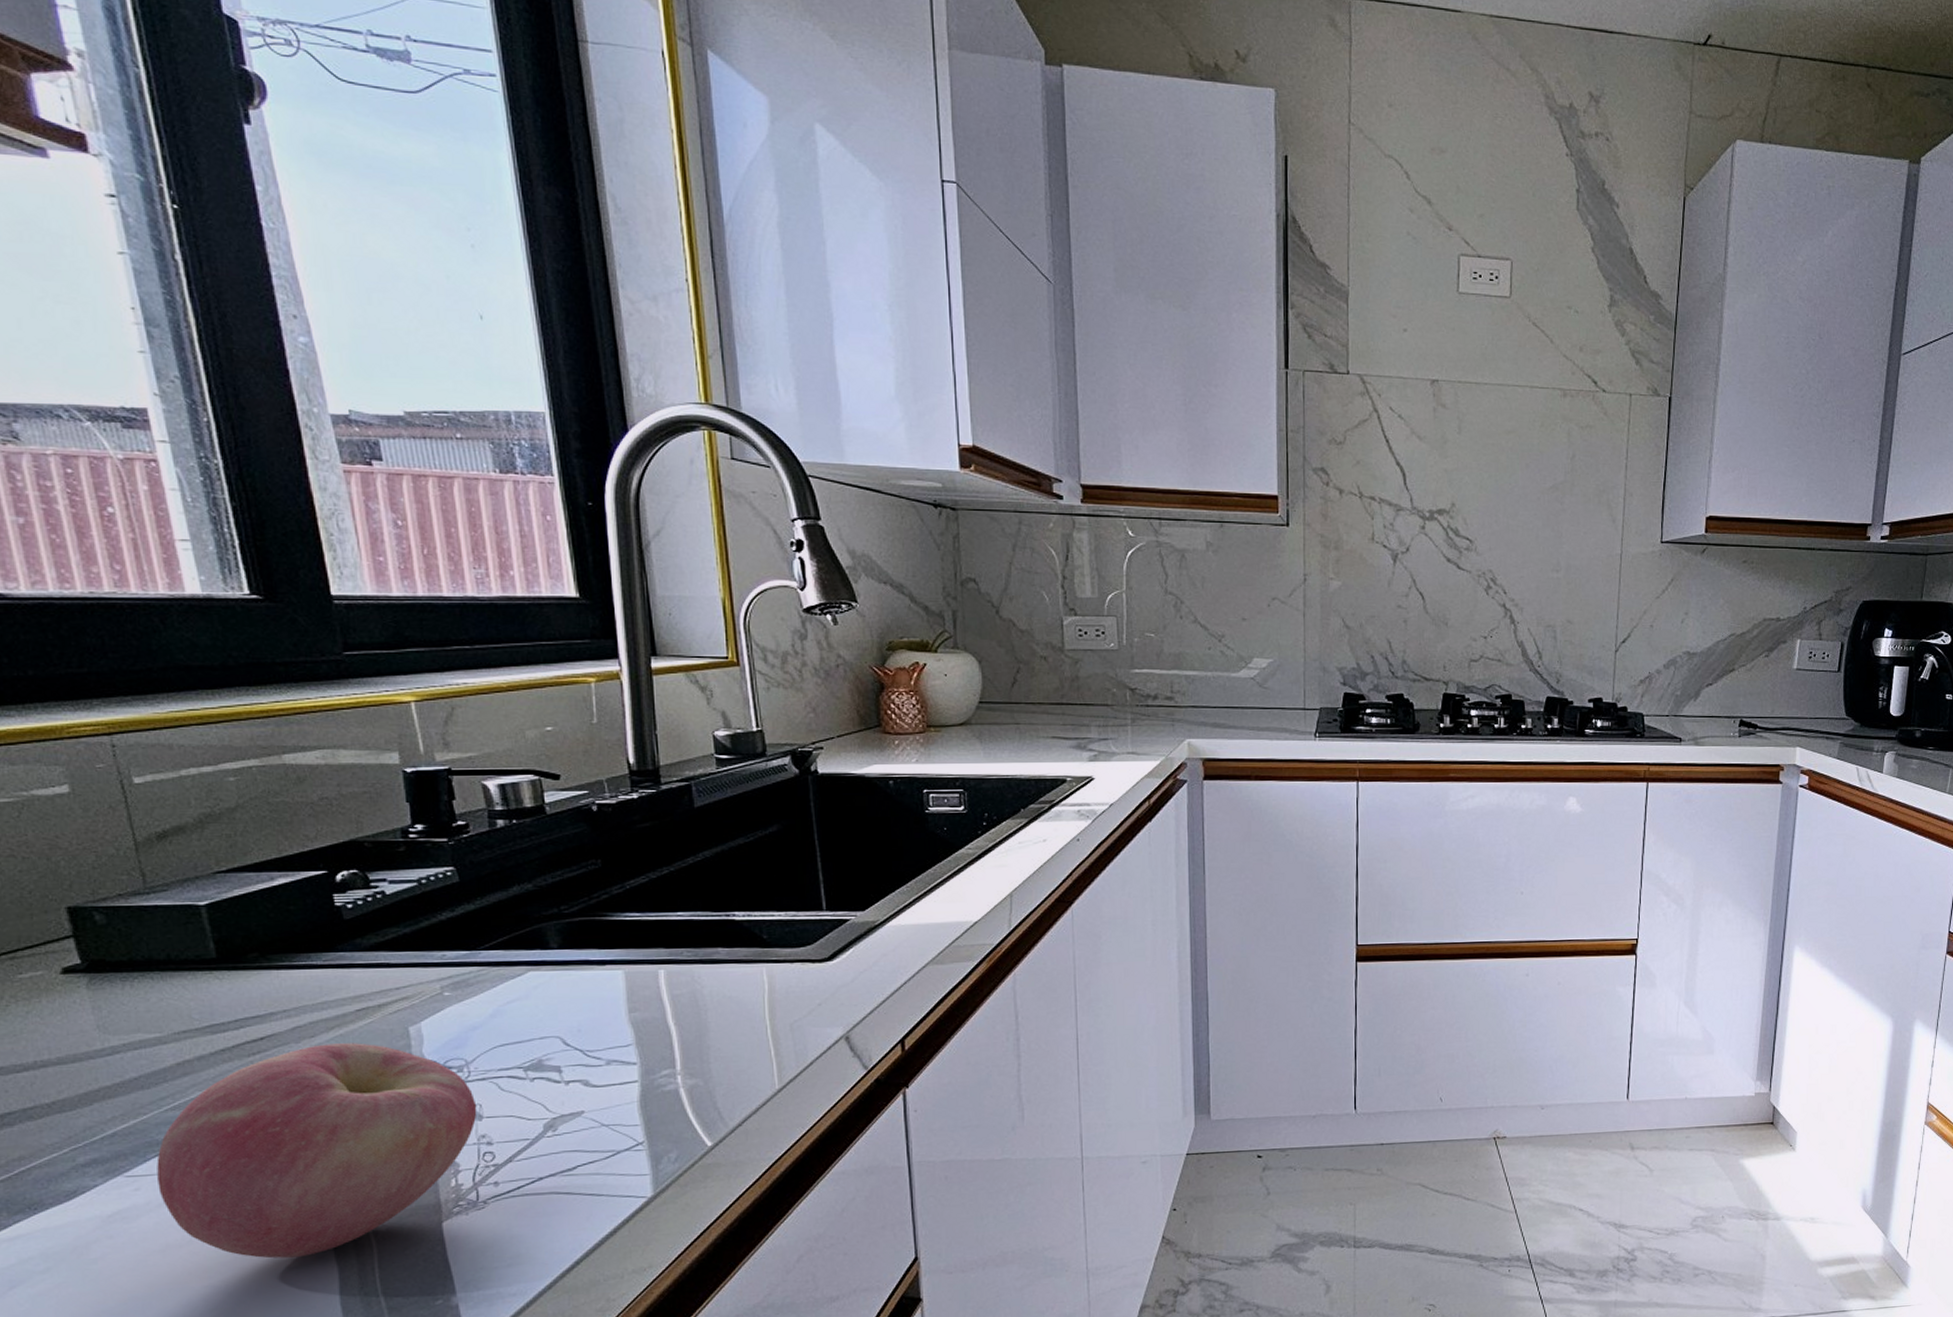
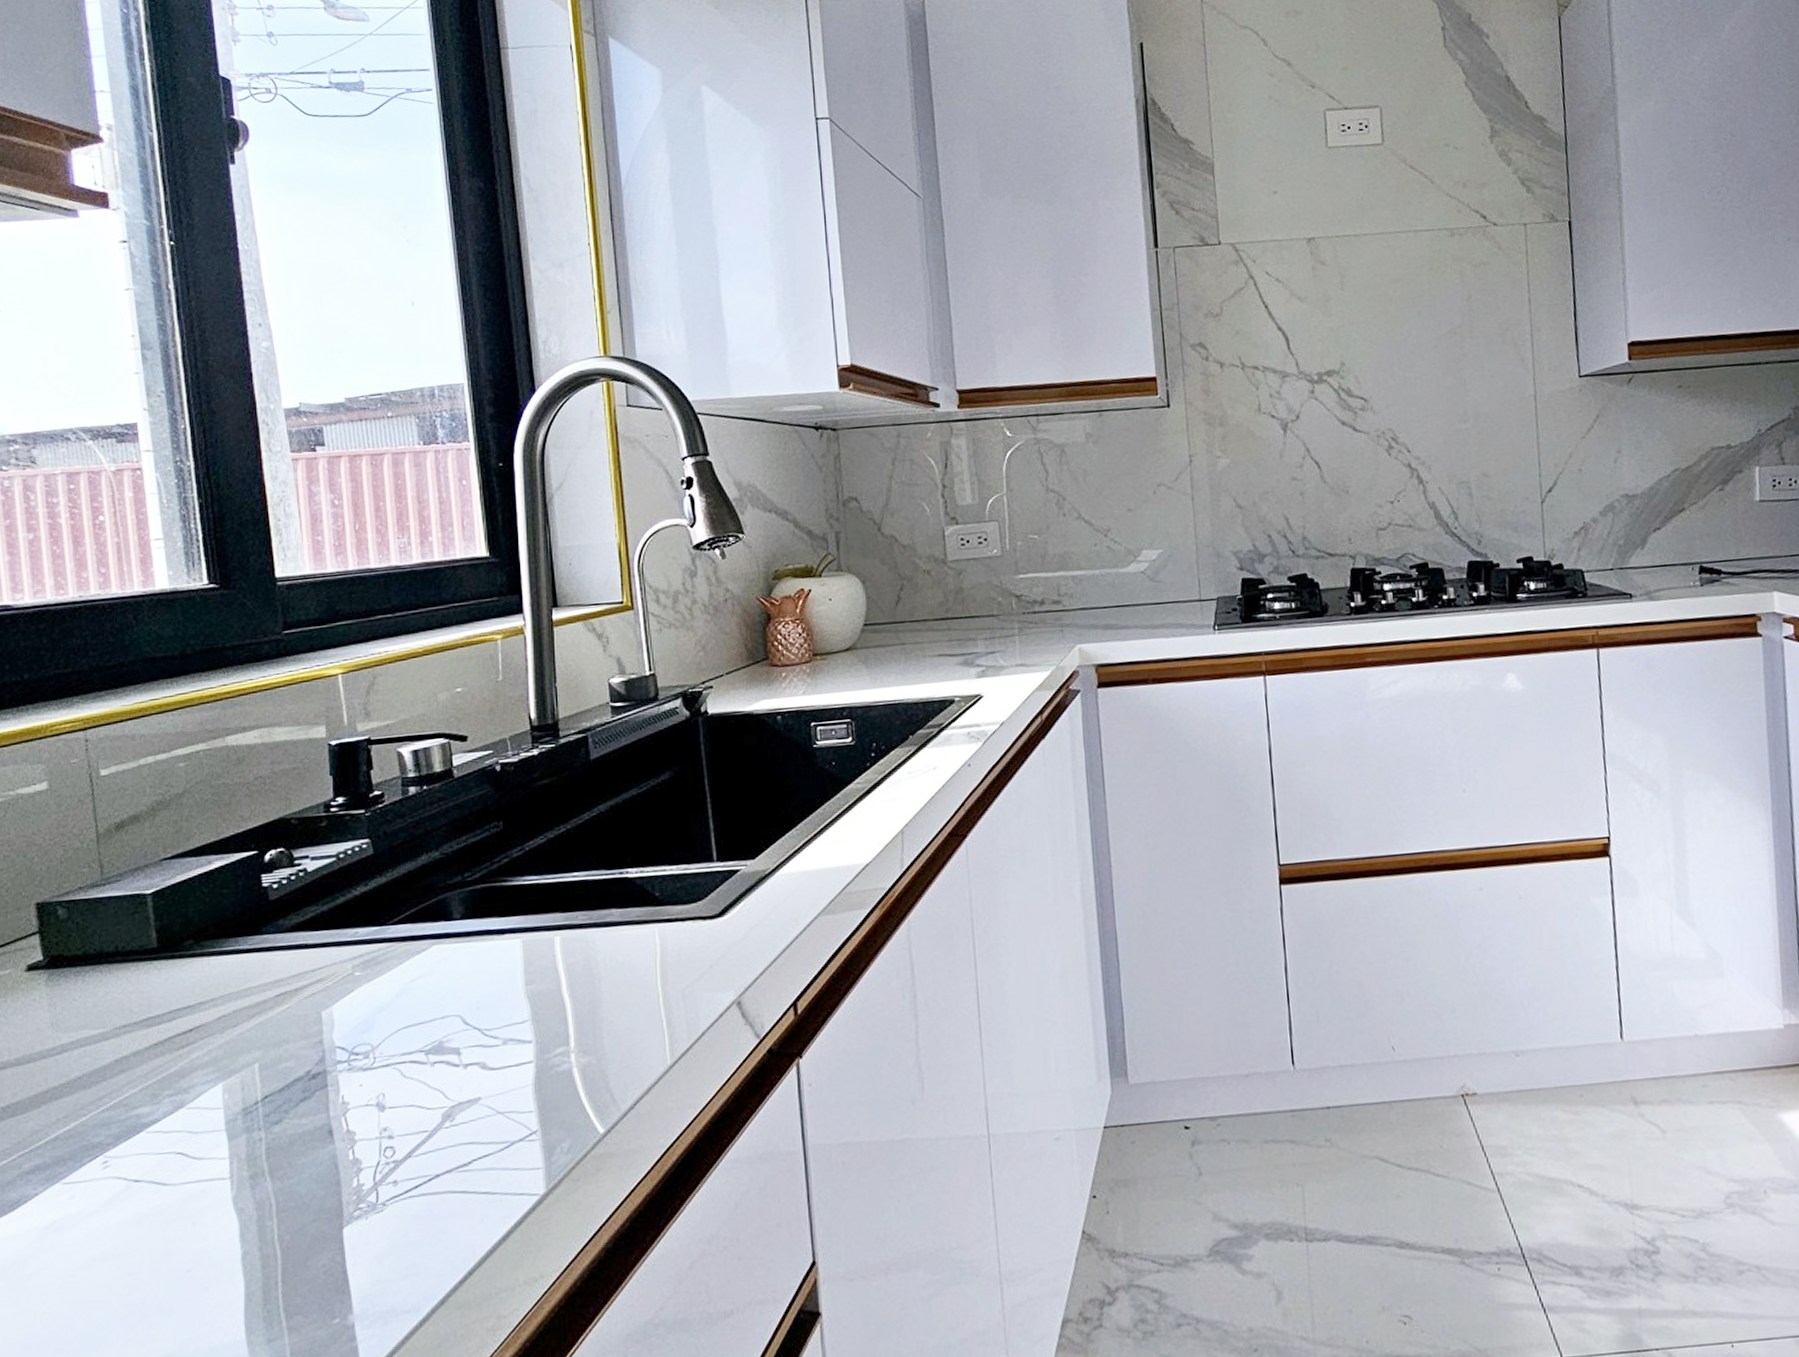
apple: present [156,1043,477,1259] -> none [90,1030,380,1272]

